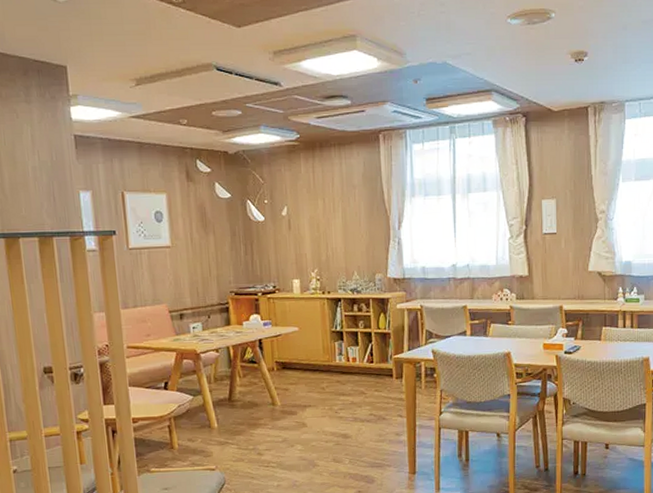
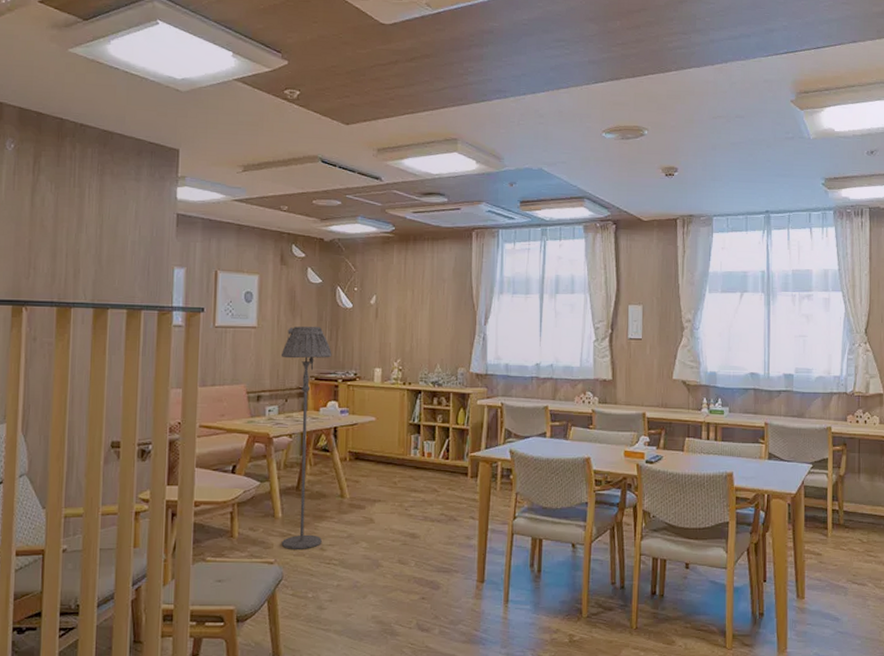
floor lamp: none [198,241,259,456] -> present [280,326,332,549]

